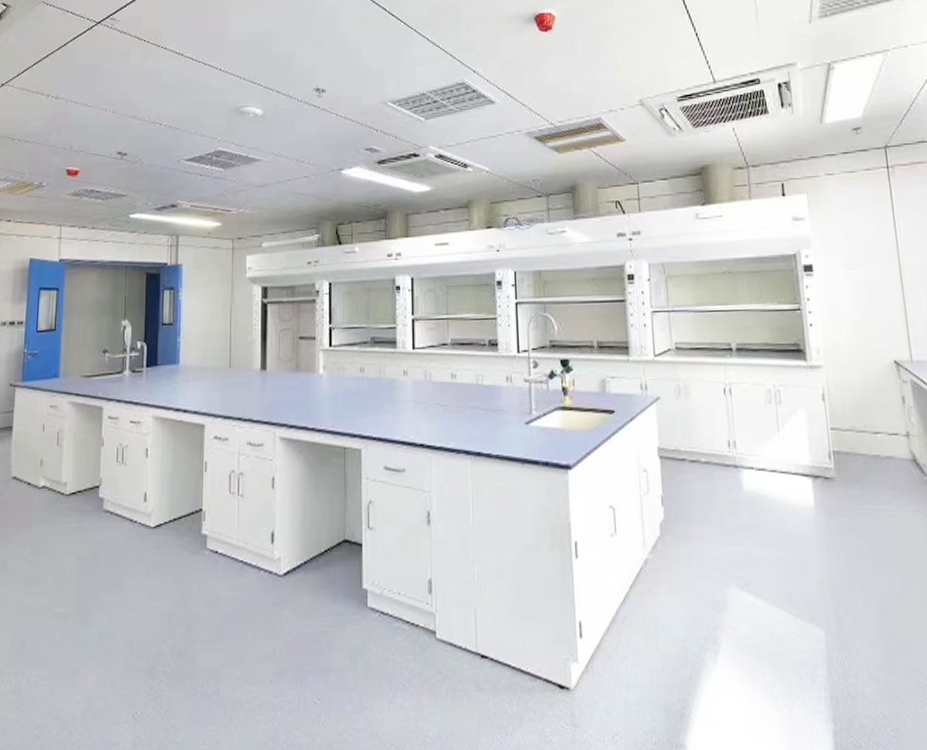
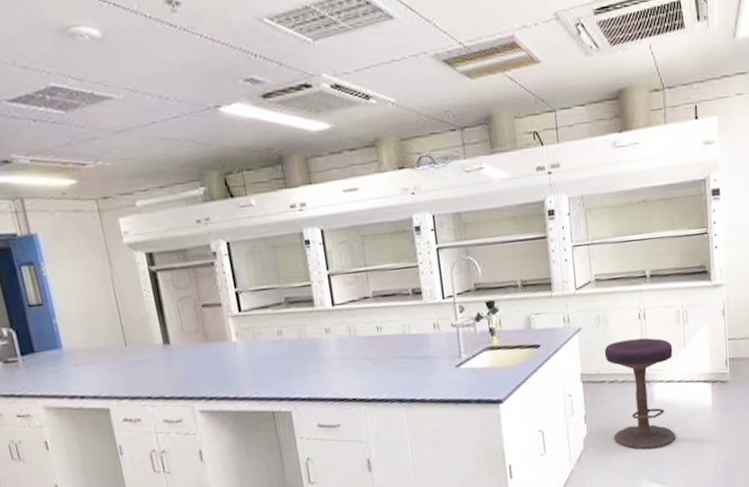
stool: none [684,416,771,549] -> present [604,337,676,450]

